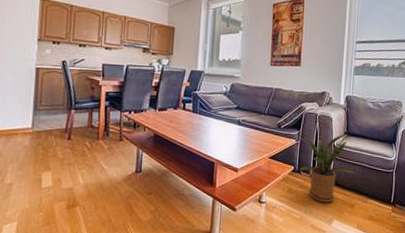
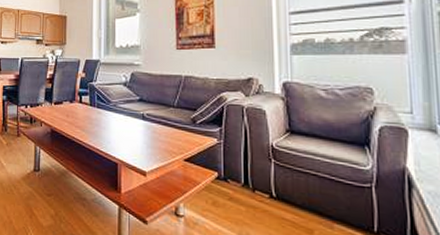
house plant: present [293,135,355,203] -> none [214,133,309,224]

